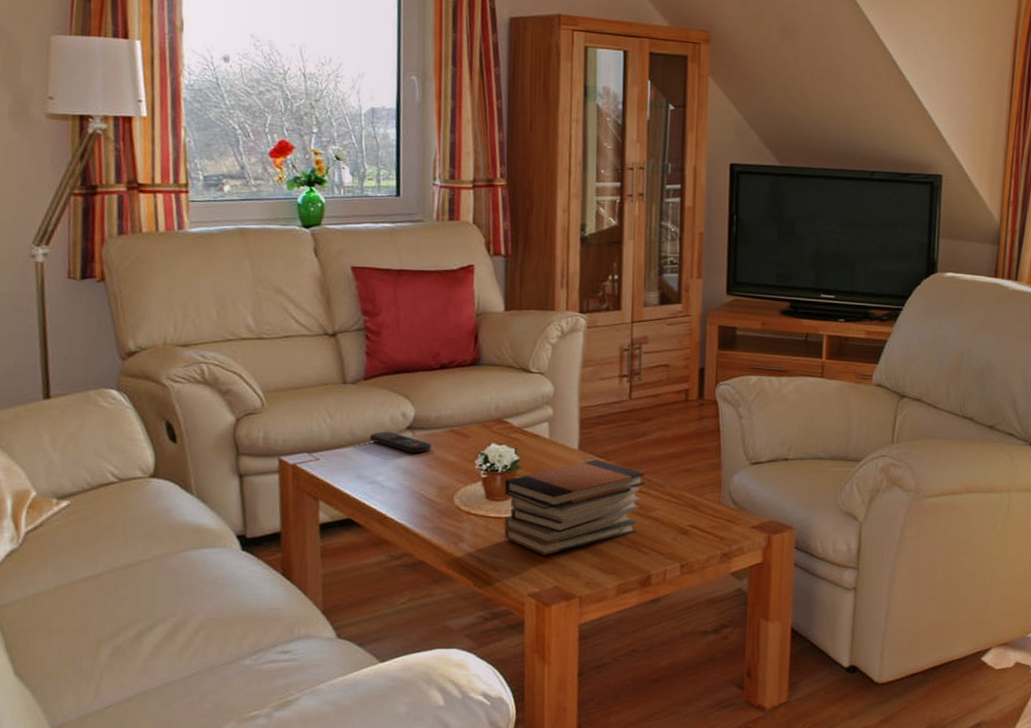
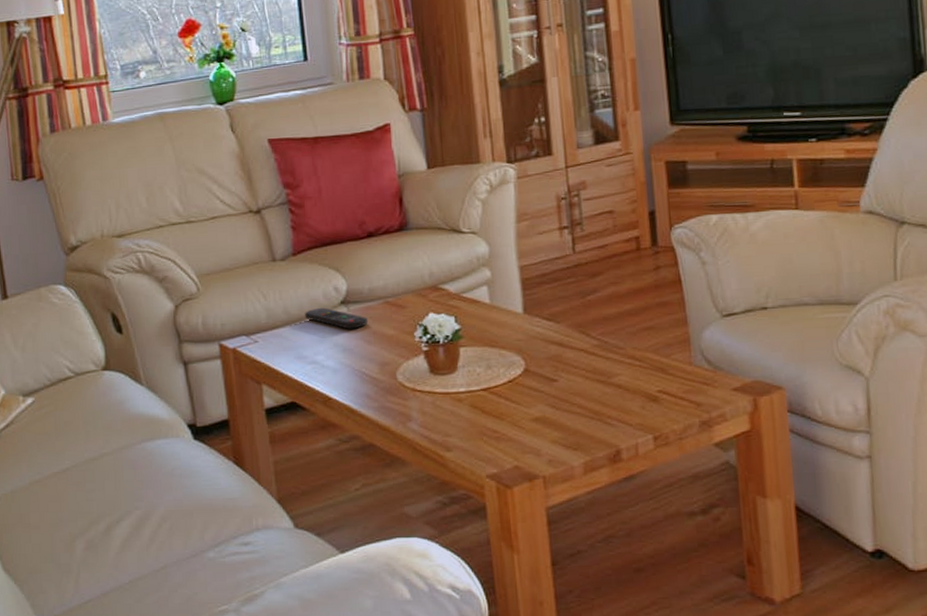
book stack: present [504,460,646,556] -> none [448,323,602,433]

